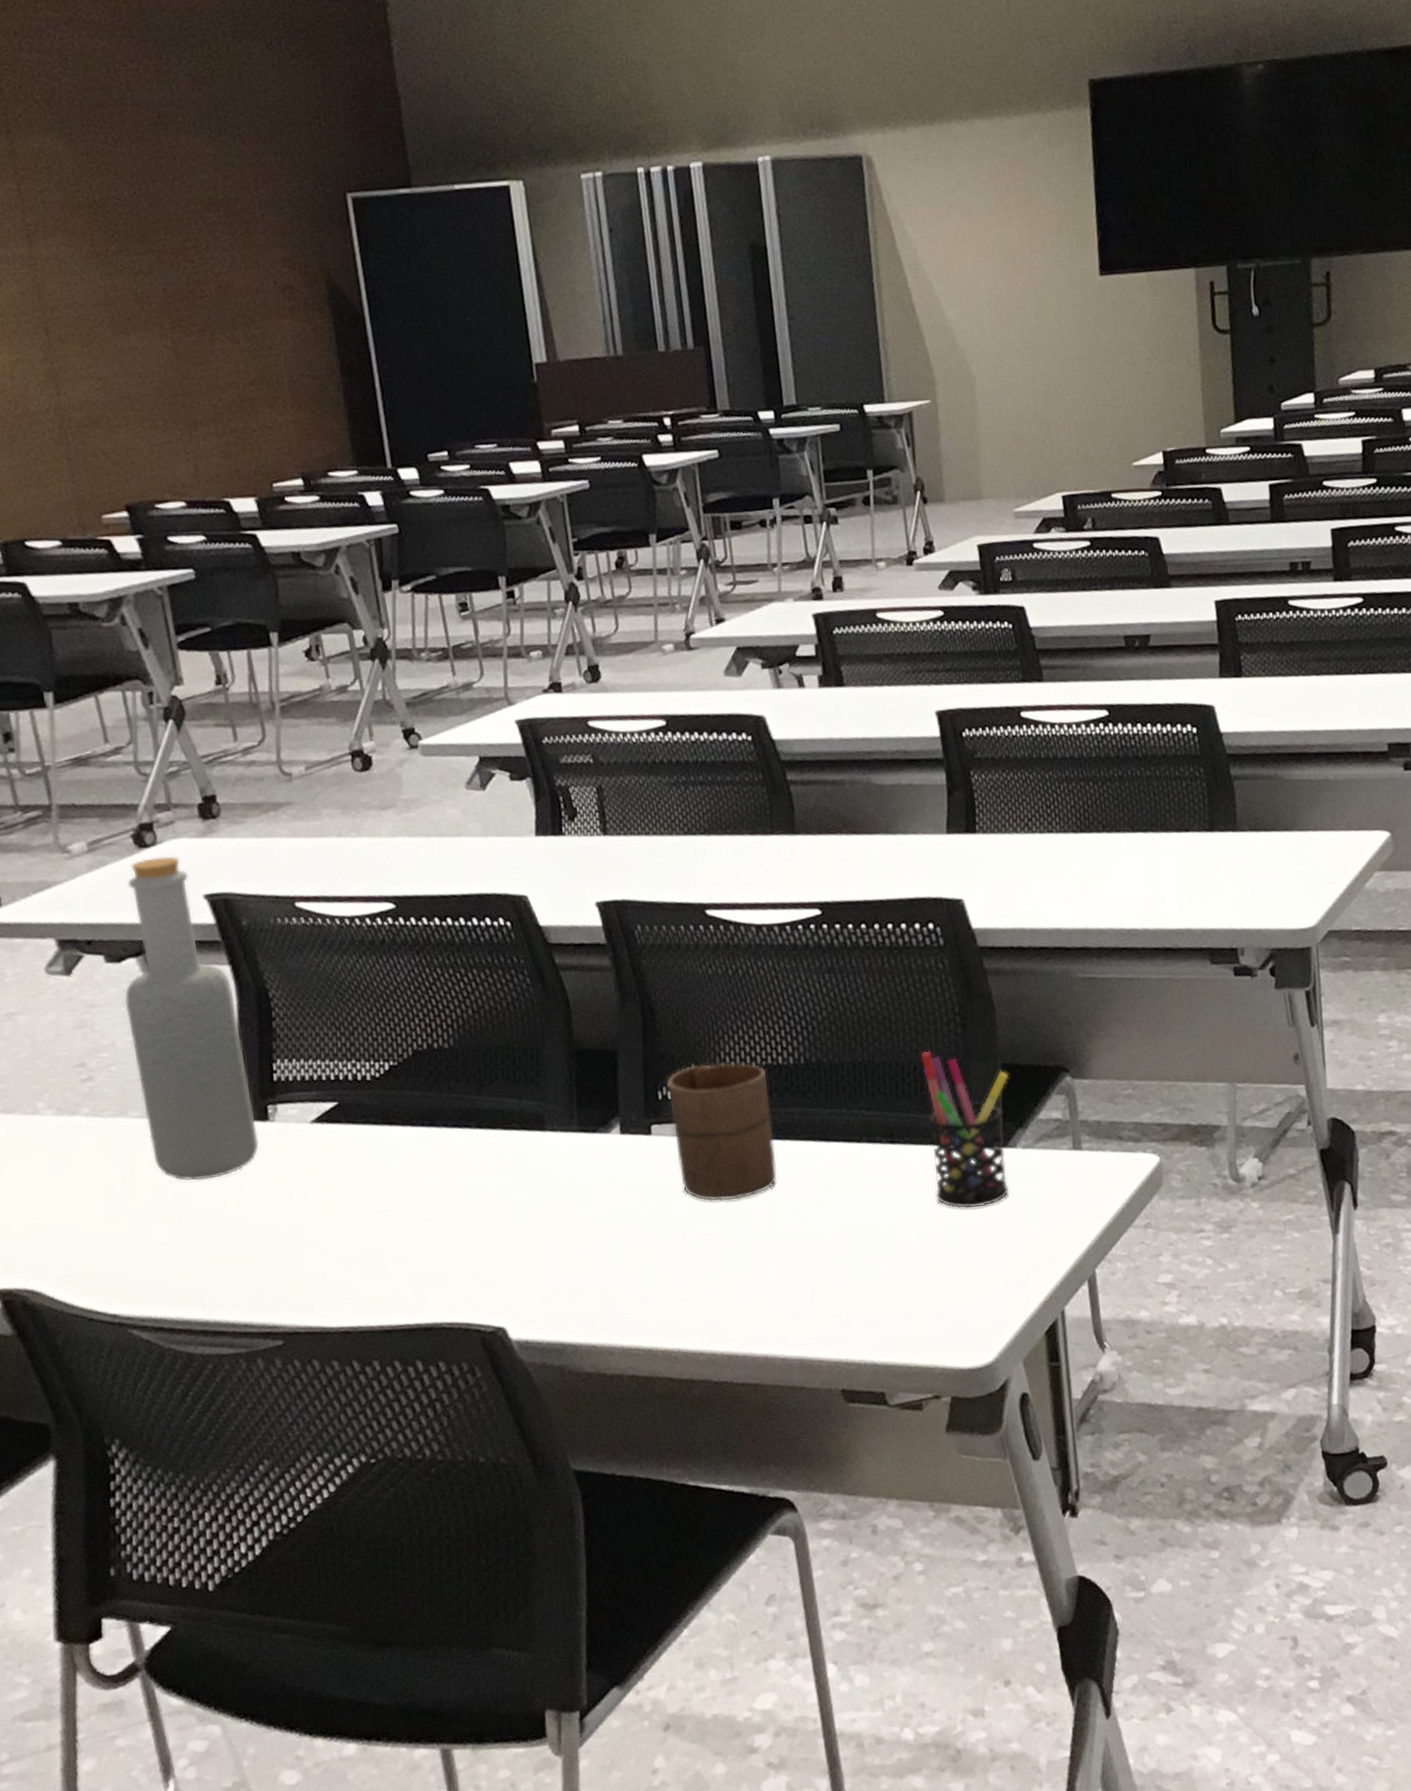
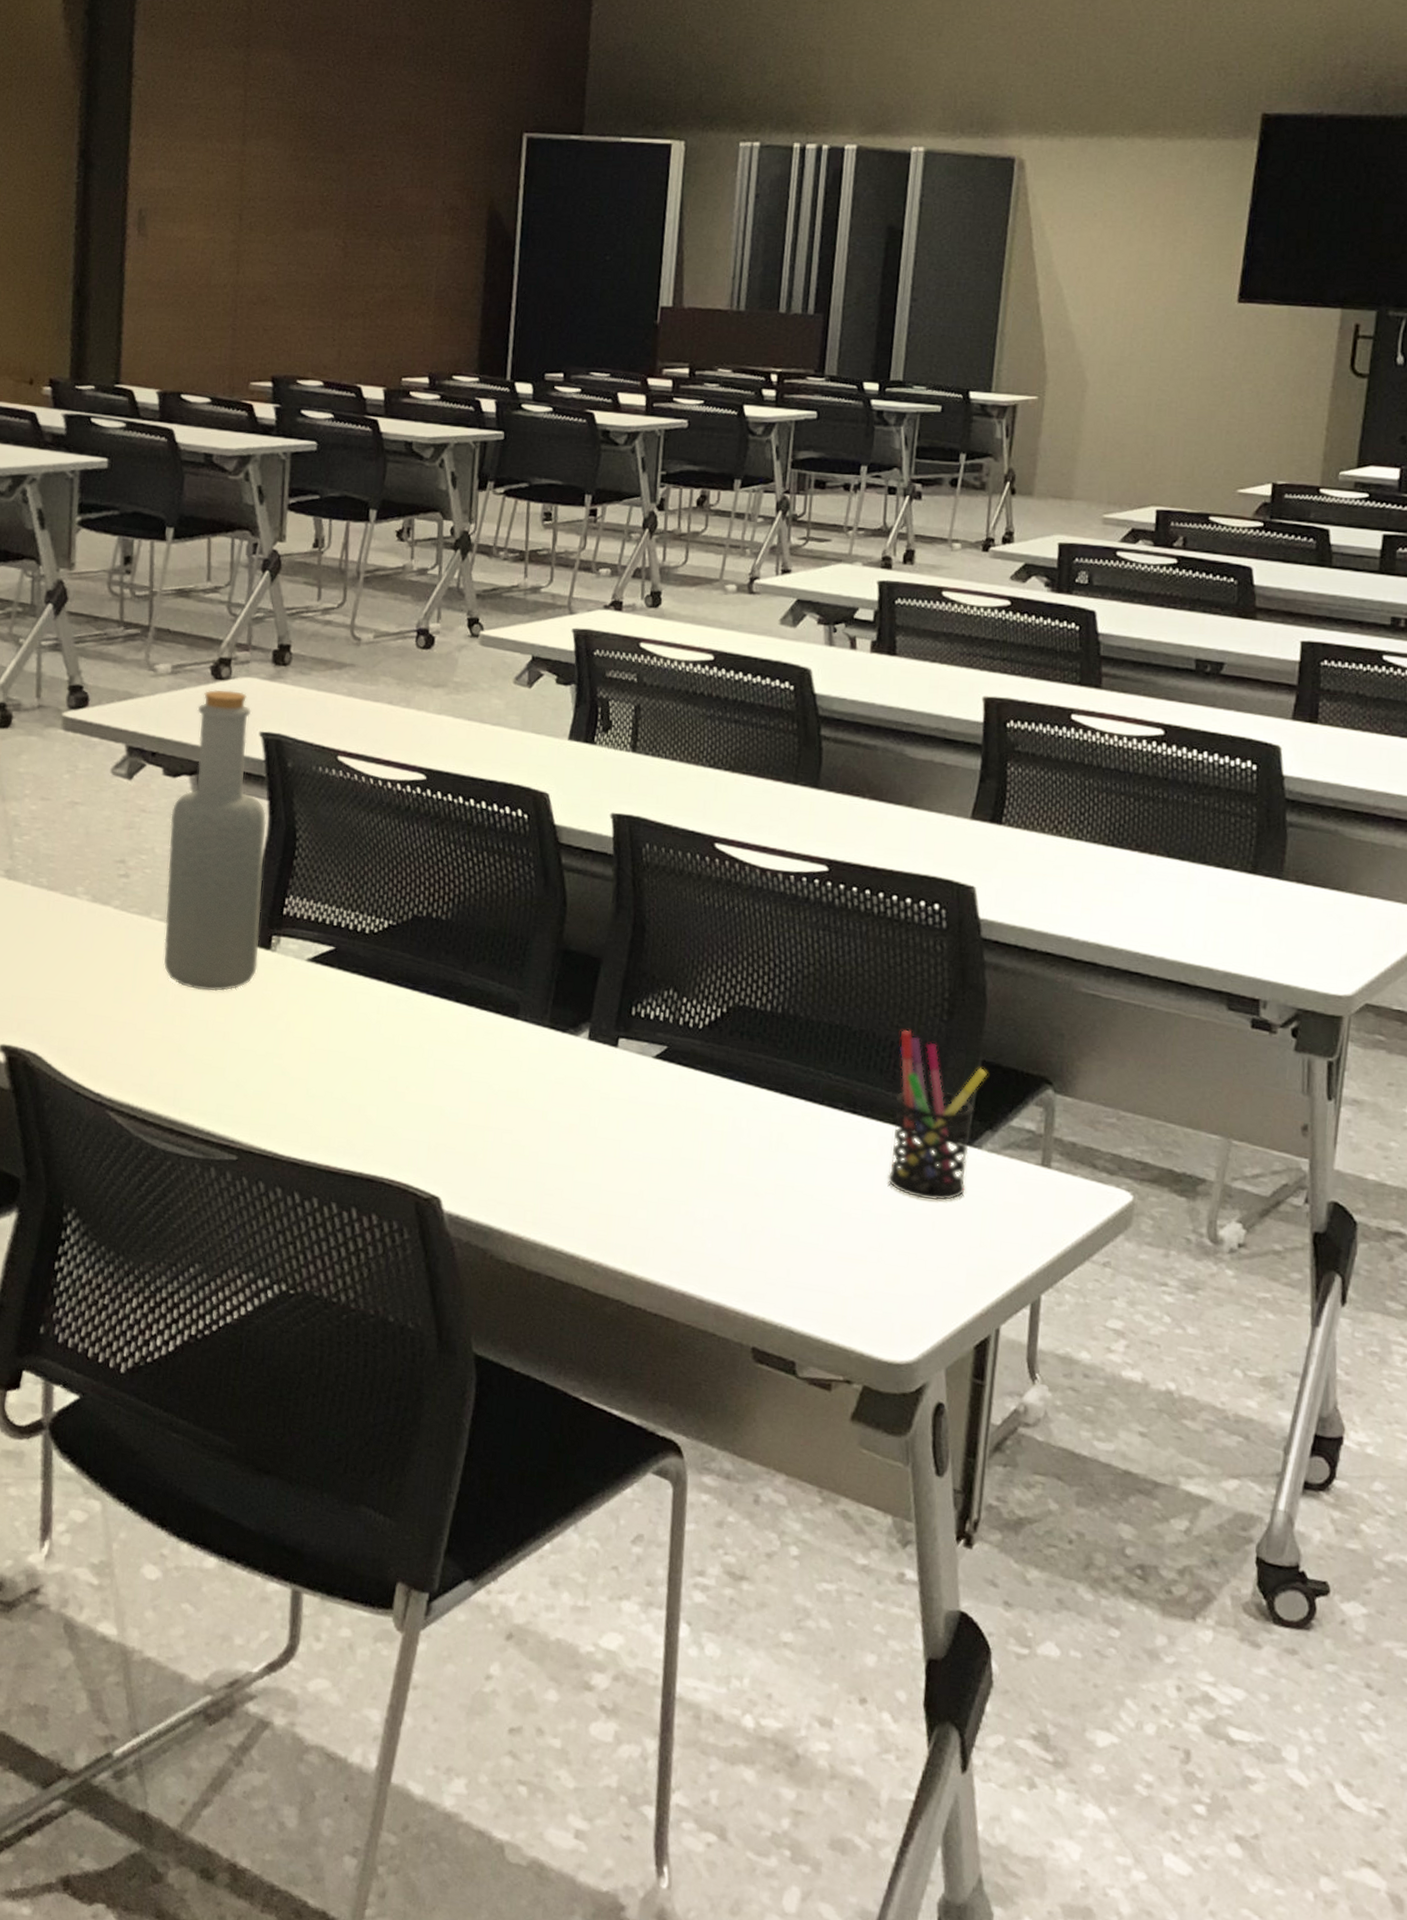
cup: present [666,1063,777,1201] -> none [637,990,742,1132]

